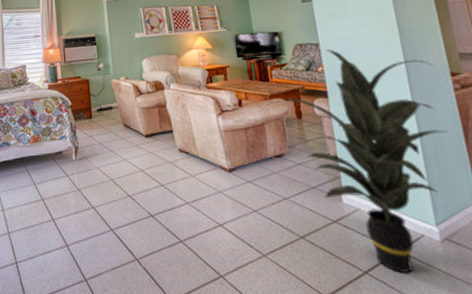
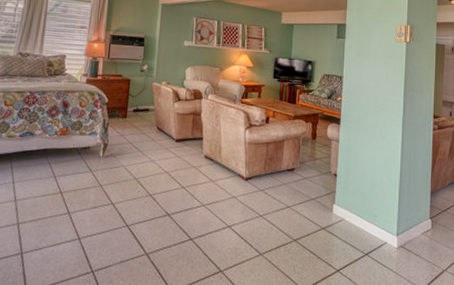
indoor plant: present [281,49,448,273] -> none [302,82,424,272]

